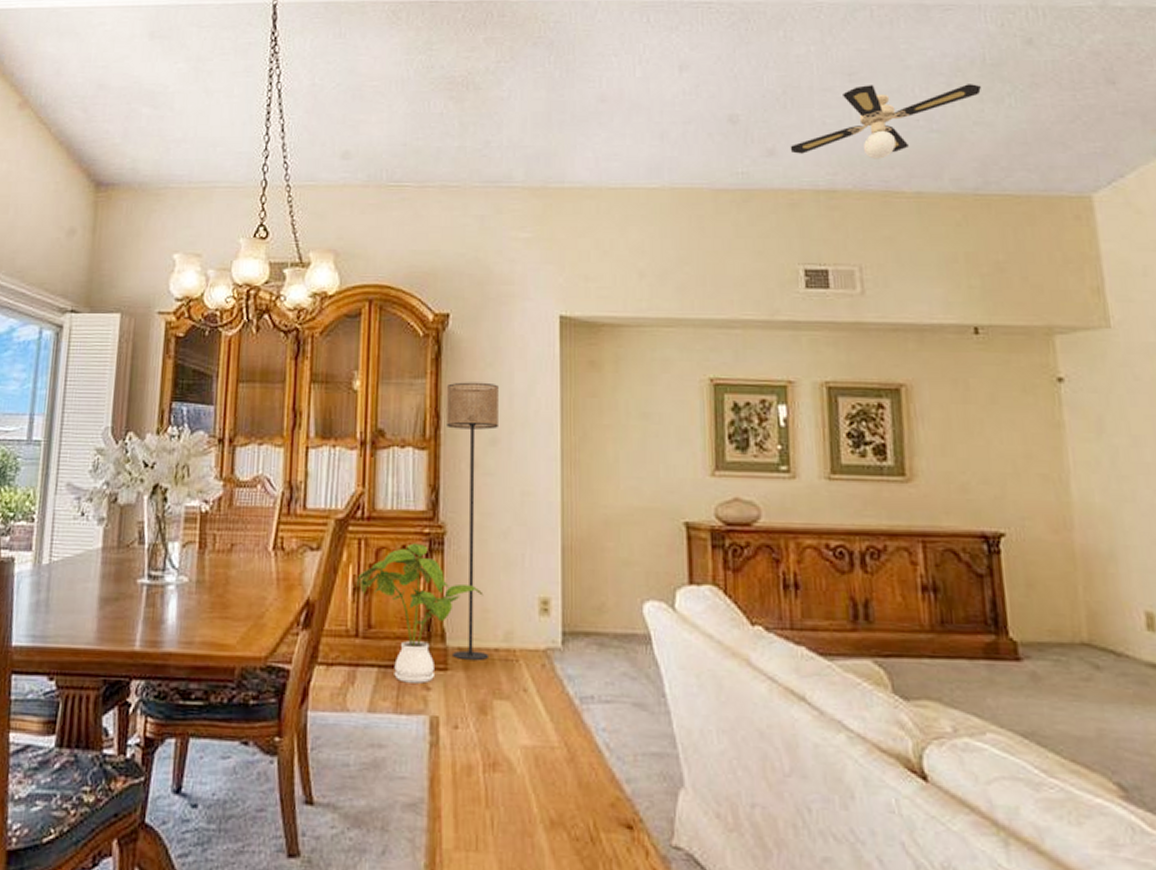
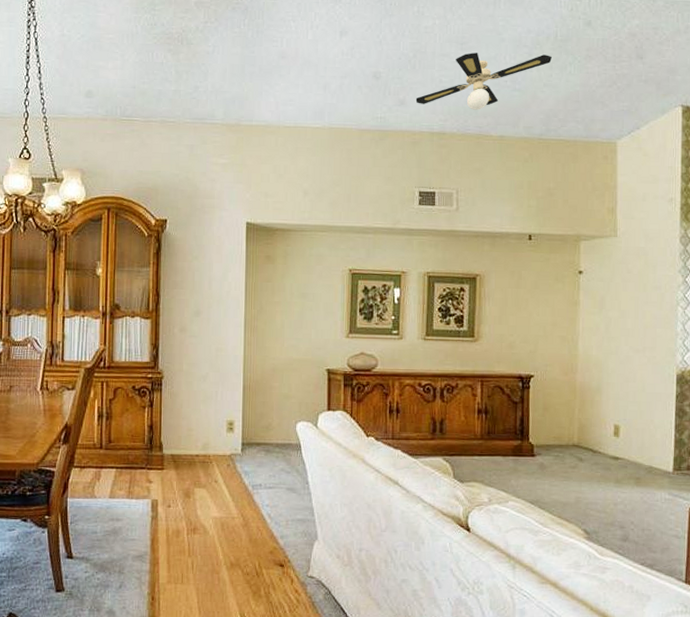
house plant: present [357,543,484,684] -> none [101,384,189,479]
floor lamp: present [447,382,498,661] -> none [164,270,202,463]

